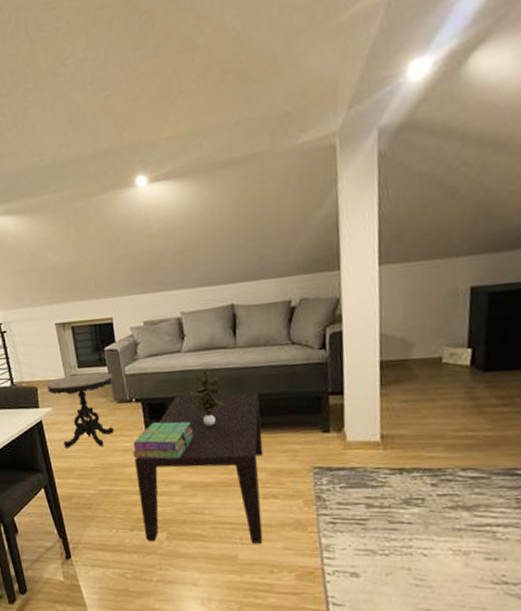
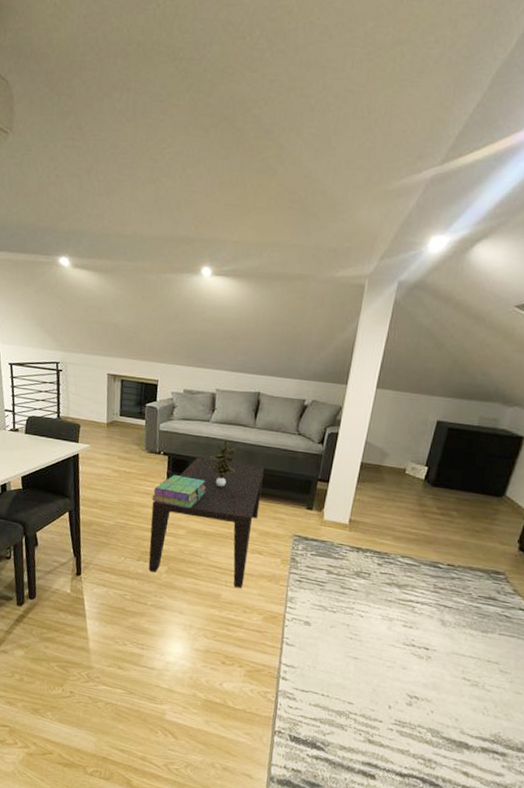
side table: present [46,372,114,449] -> none [88,420,148,486]

